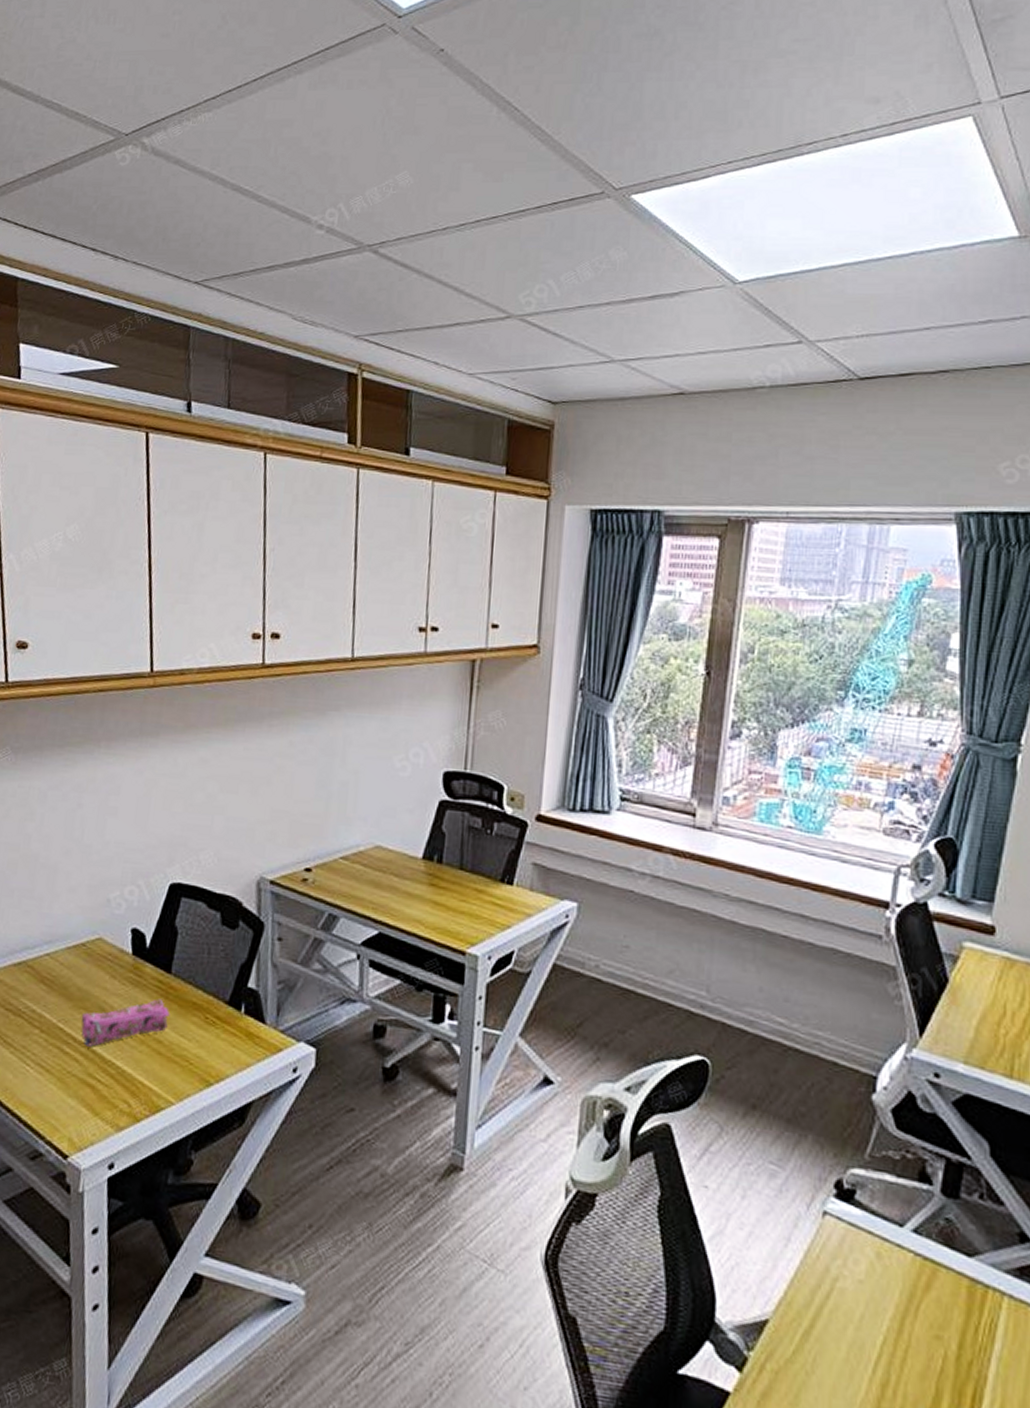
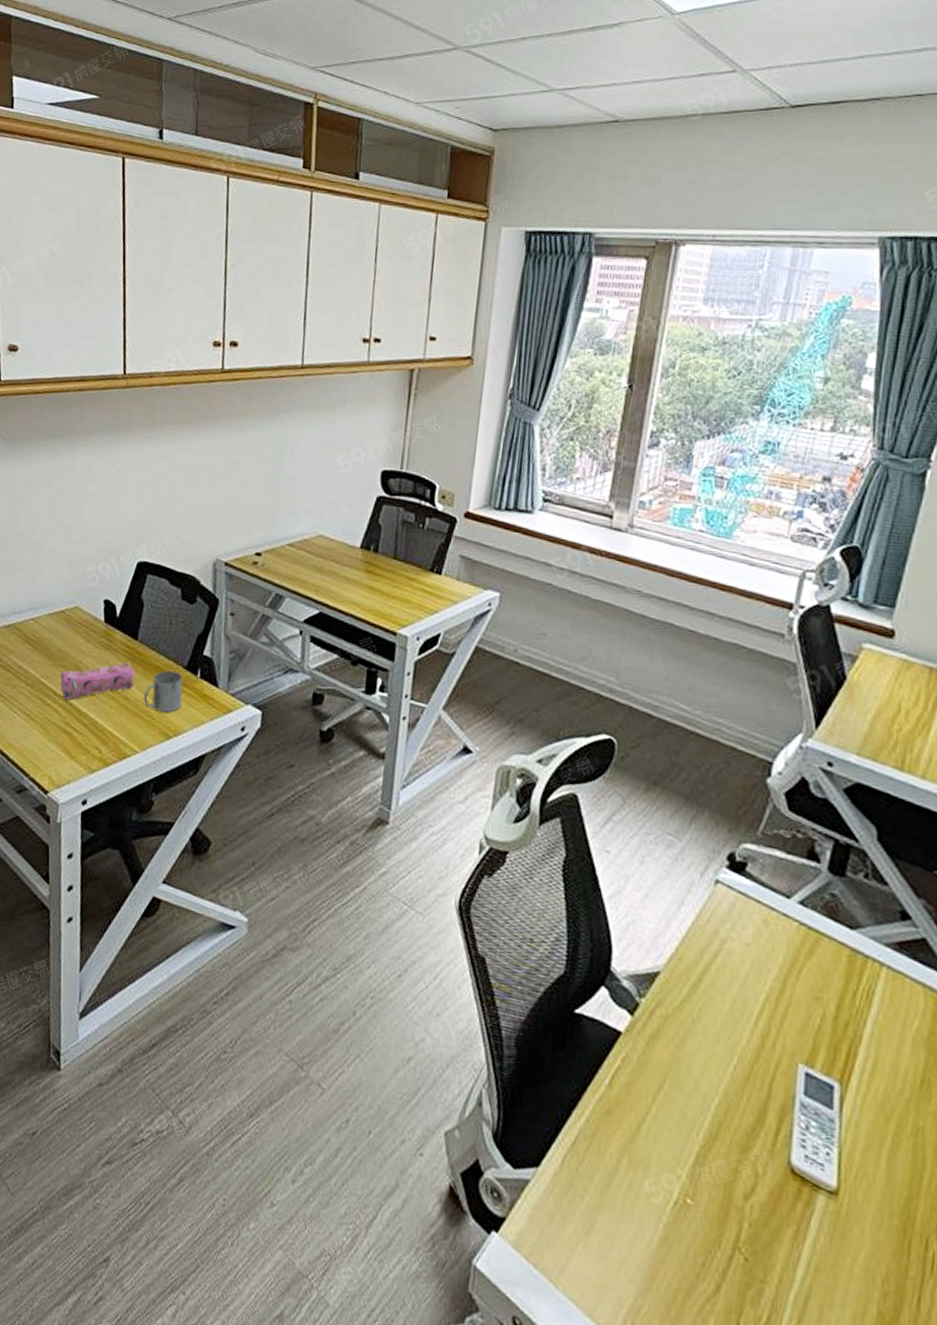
mug: none [179,1006,225,1056] -> present [144,670,183,713]

